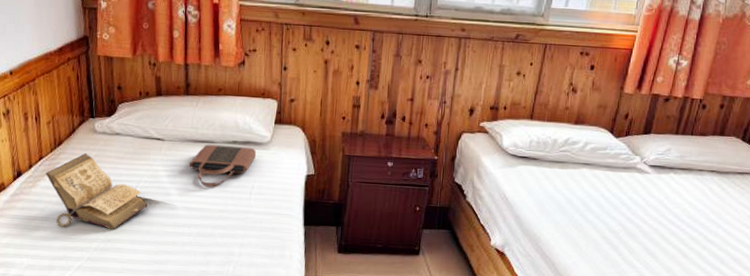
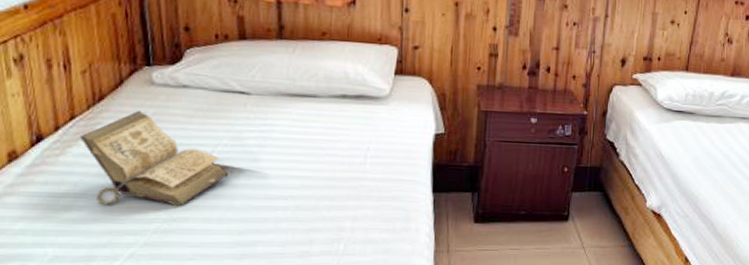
tote bag: present [189,144,257,187] -> none [284,99,373,151]

